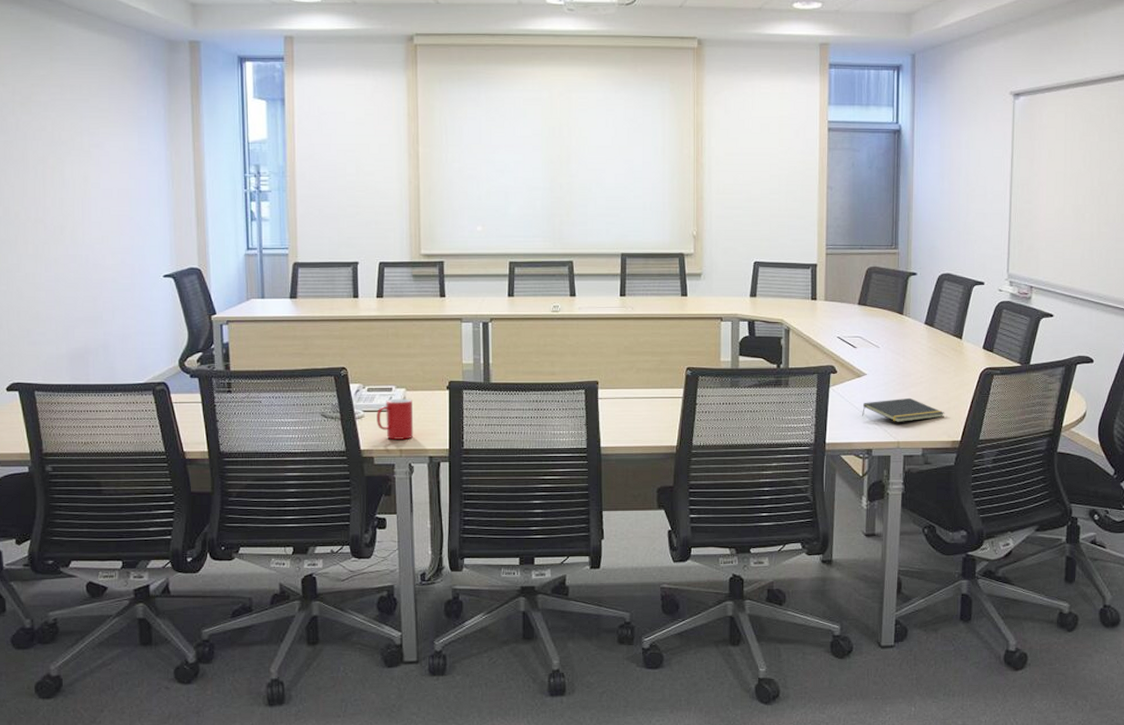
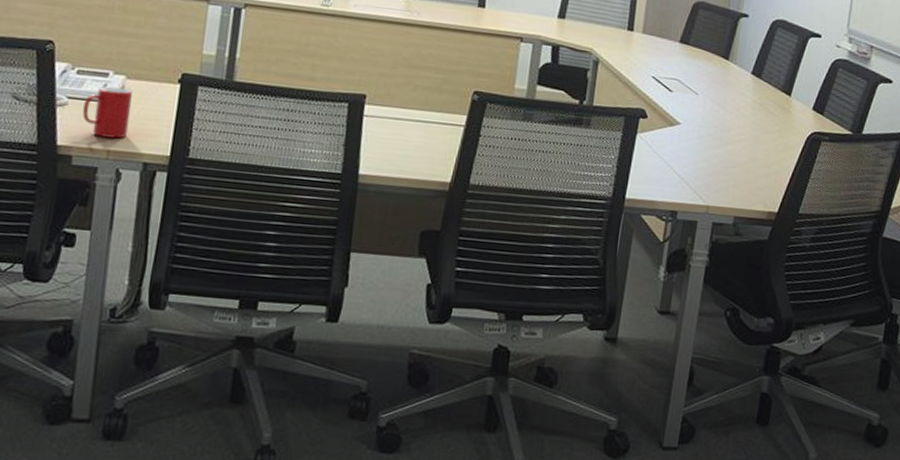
notepad: present [862,397,945,423] -> none [670,155,764,184]

